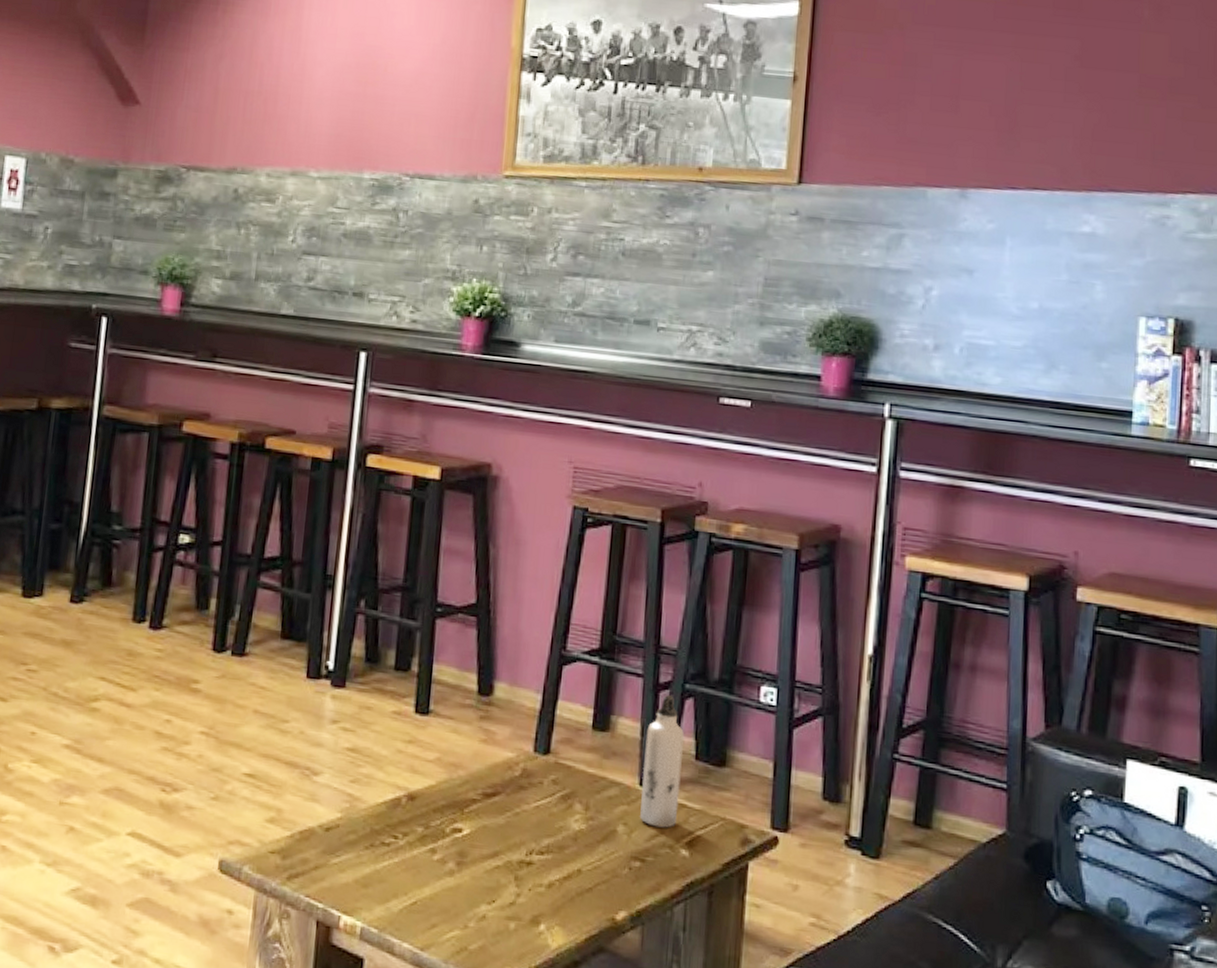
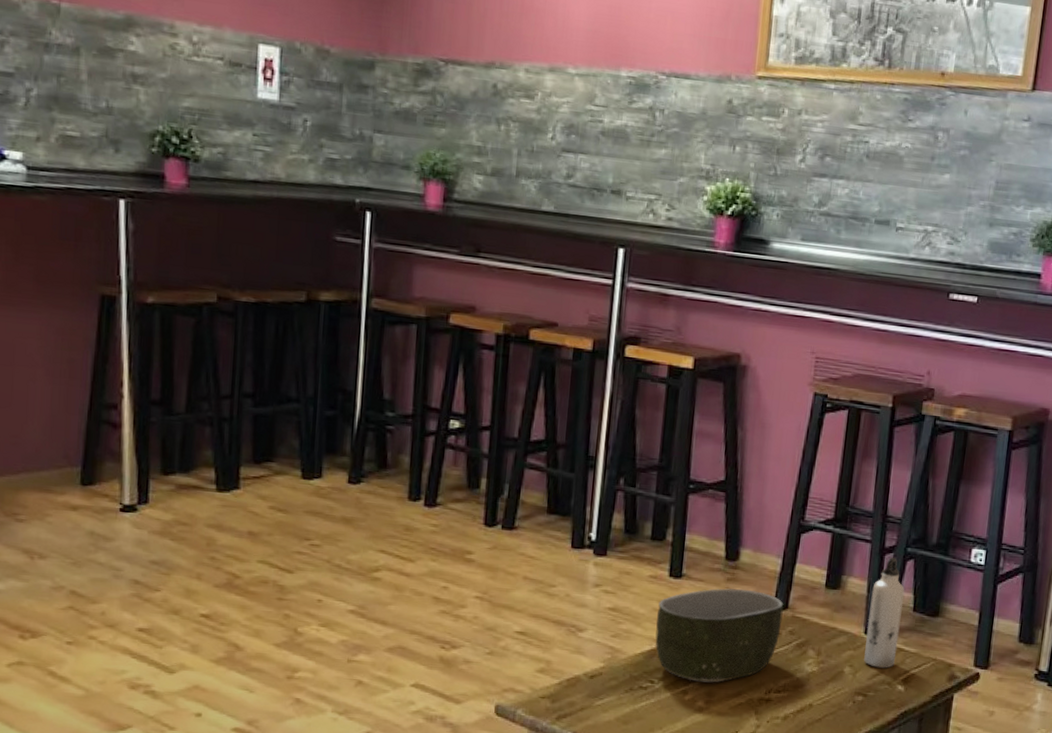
bowl: none [399,728,545,840] -> present [655,588,784,683]

